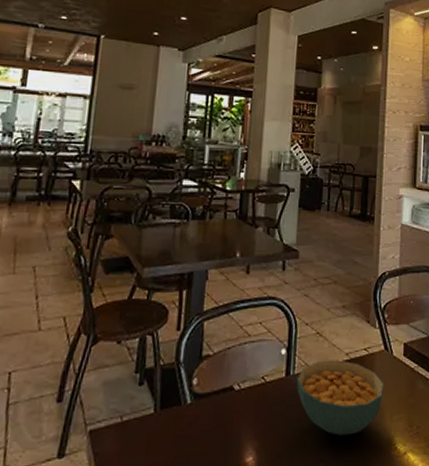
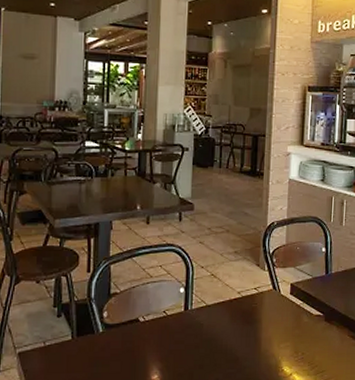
cereal bowl: present [297,360,384,436] -> none [194,297,273,360]

